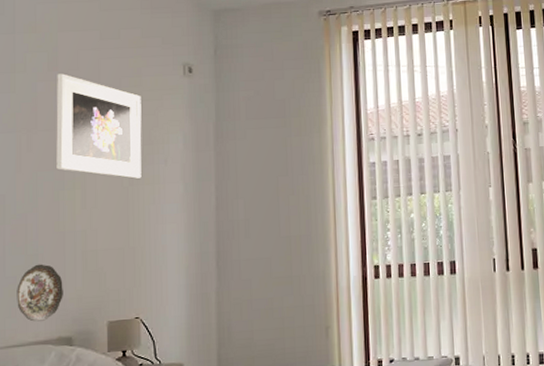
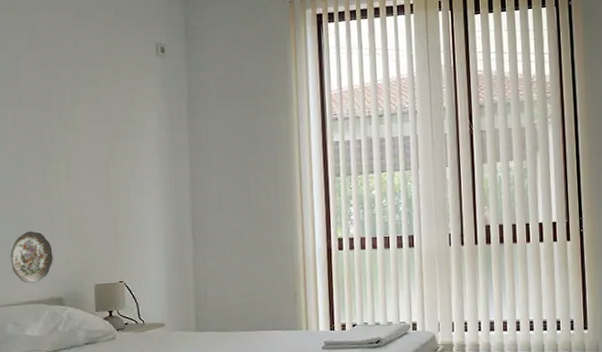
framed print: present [56,73,142,179] -> none [37,52,121,153]

